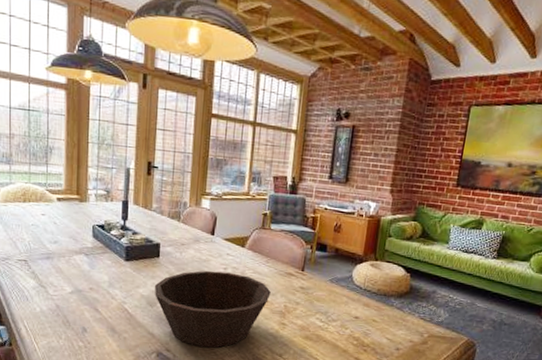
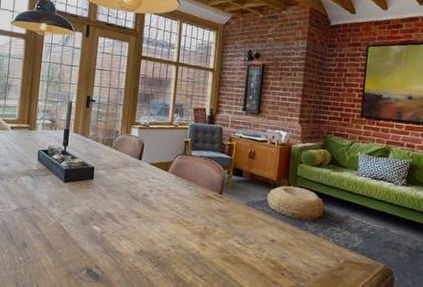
bowl: present [154,270,271,348] -> none [87,192,192,267]

